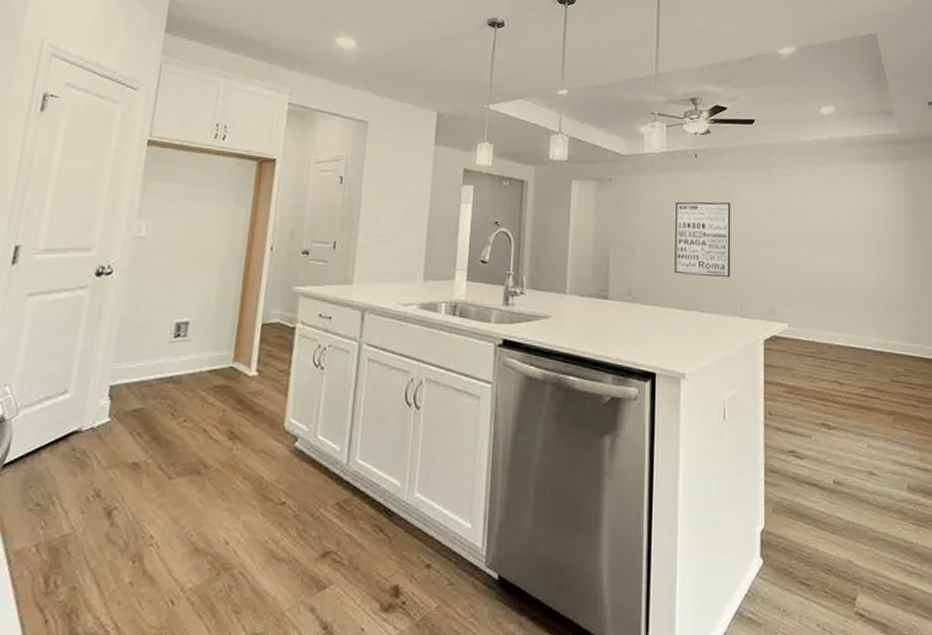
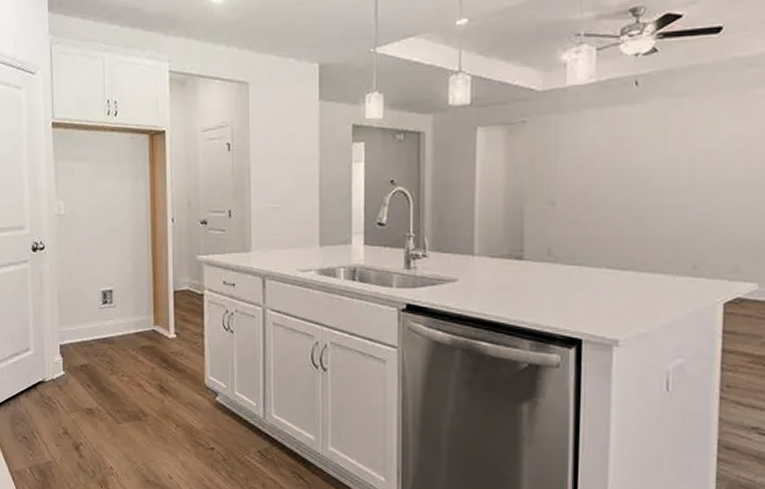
wall art: present [674,201,731,278] -> none [606,139,684,231]

